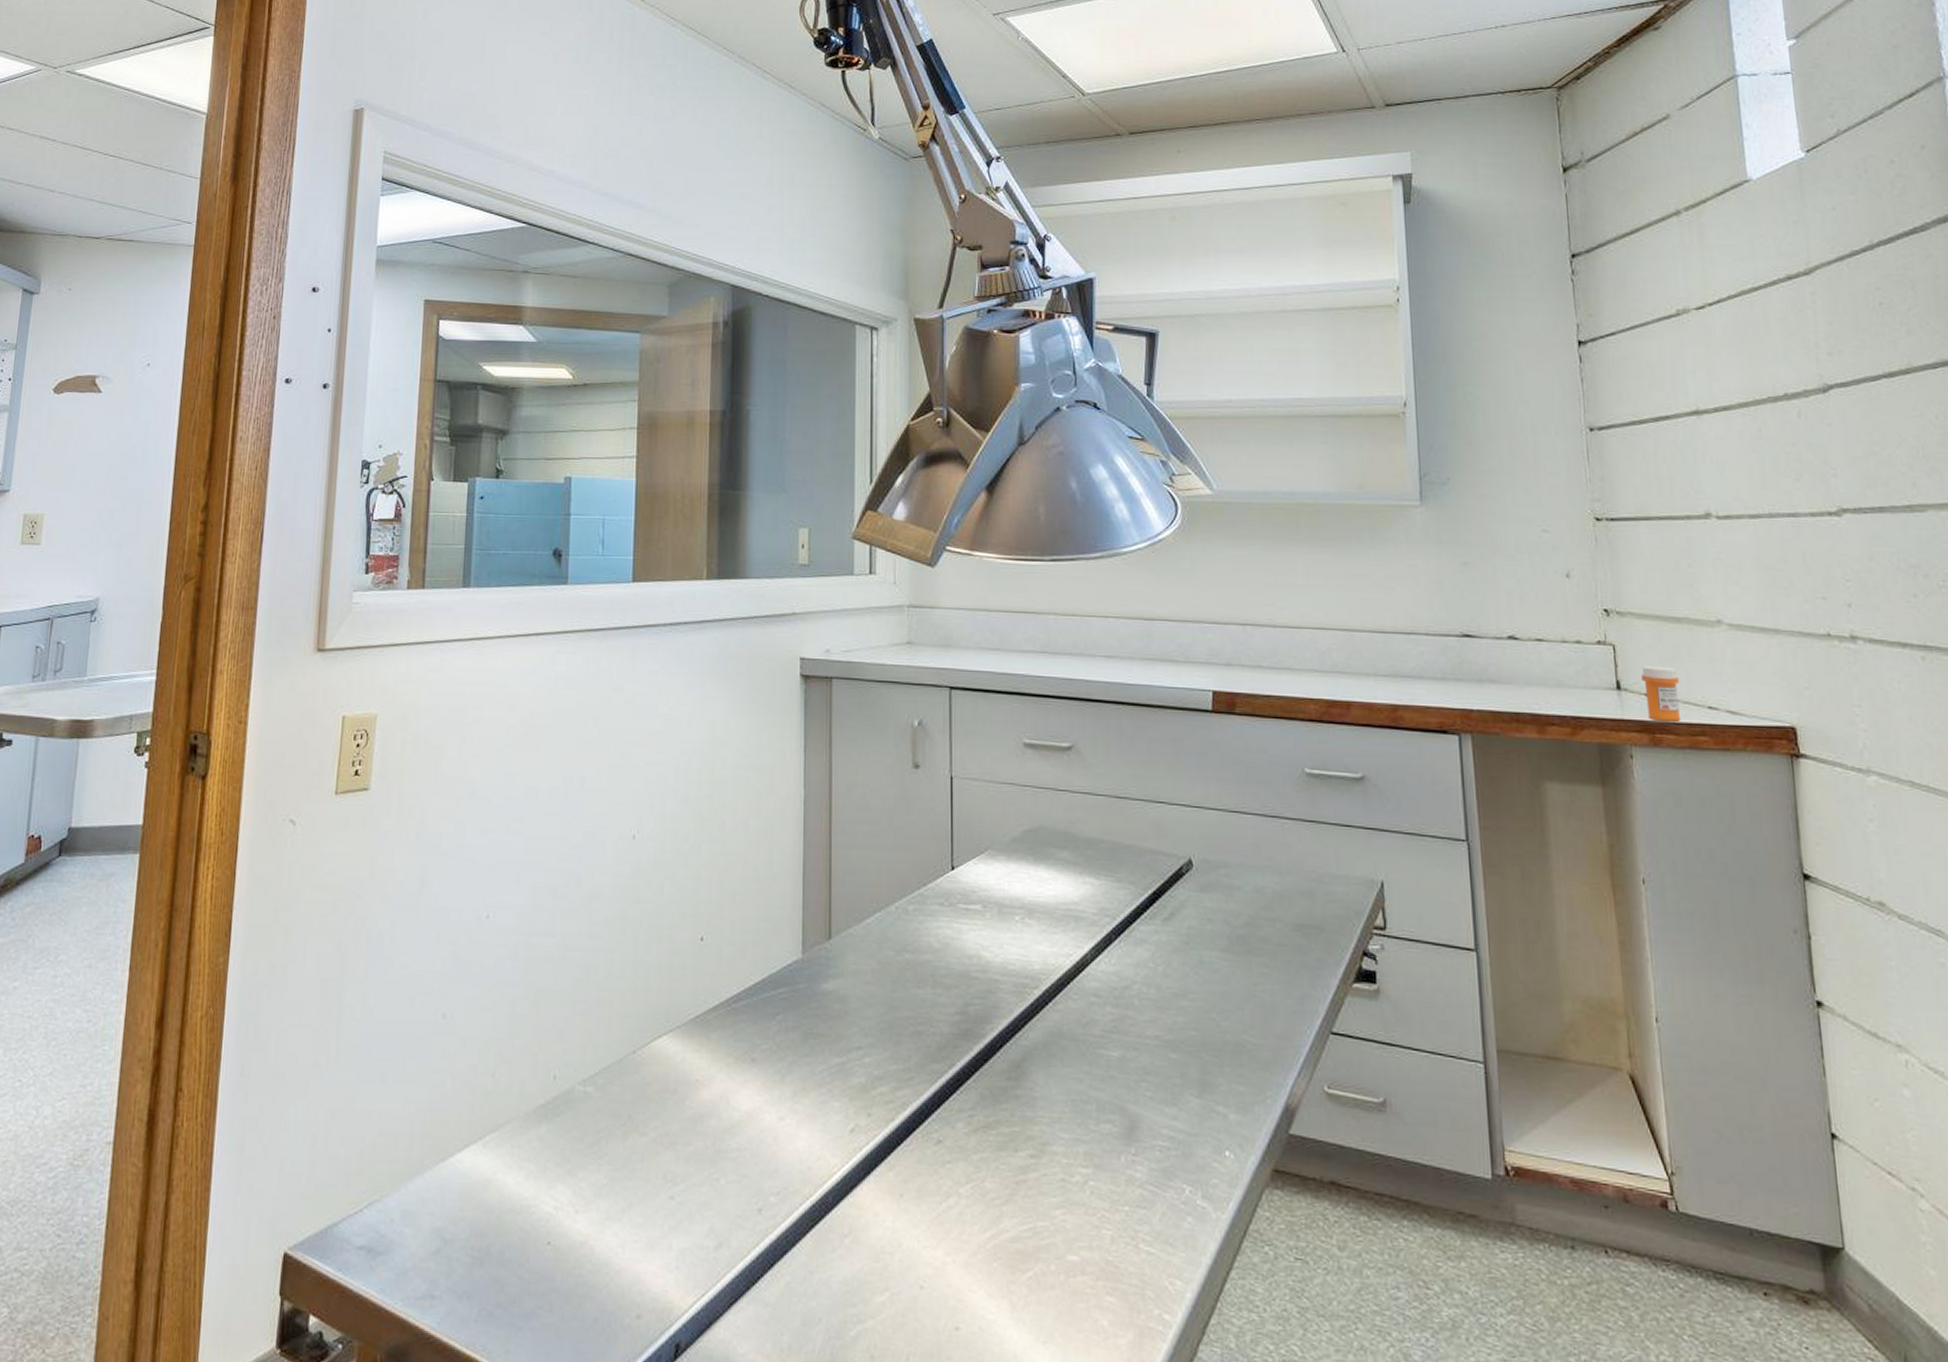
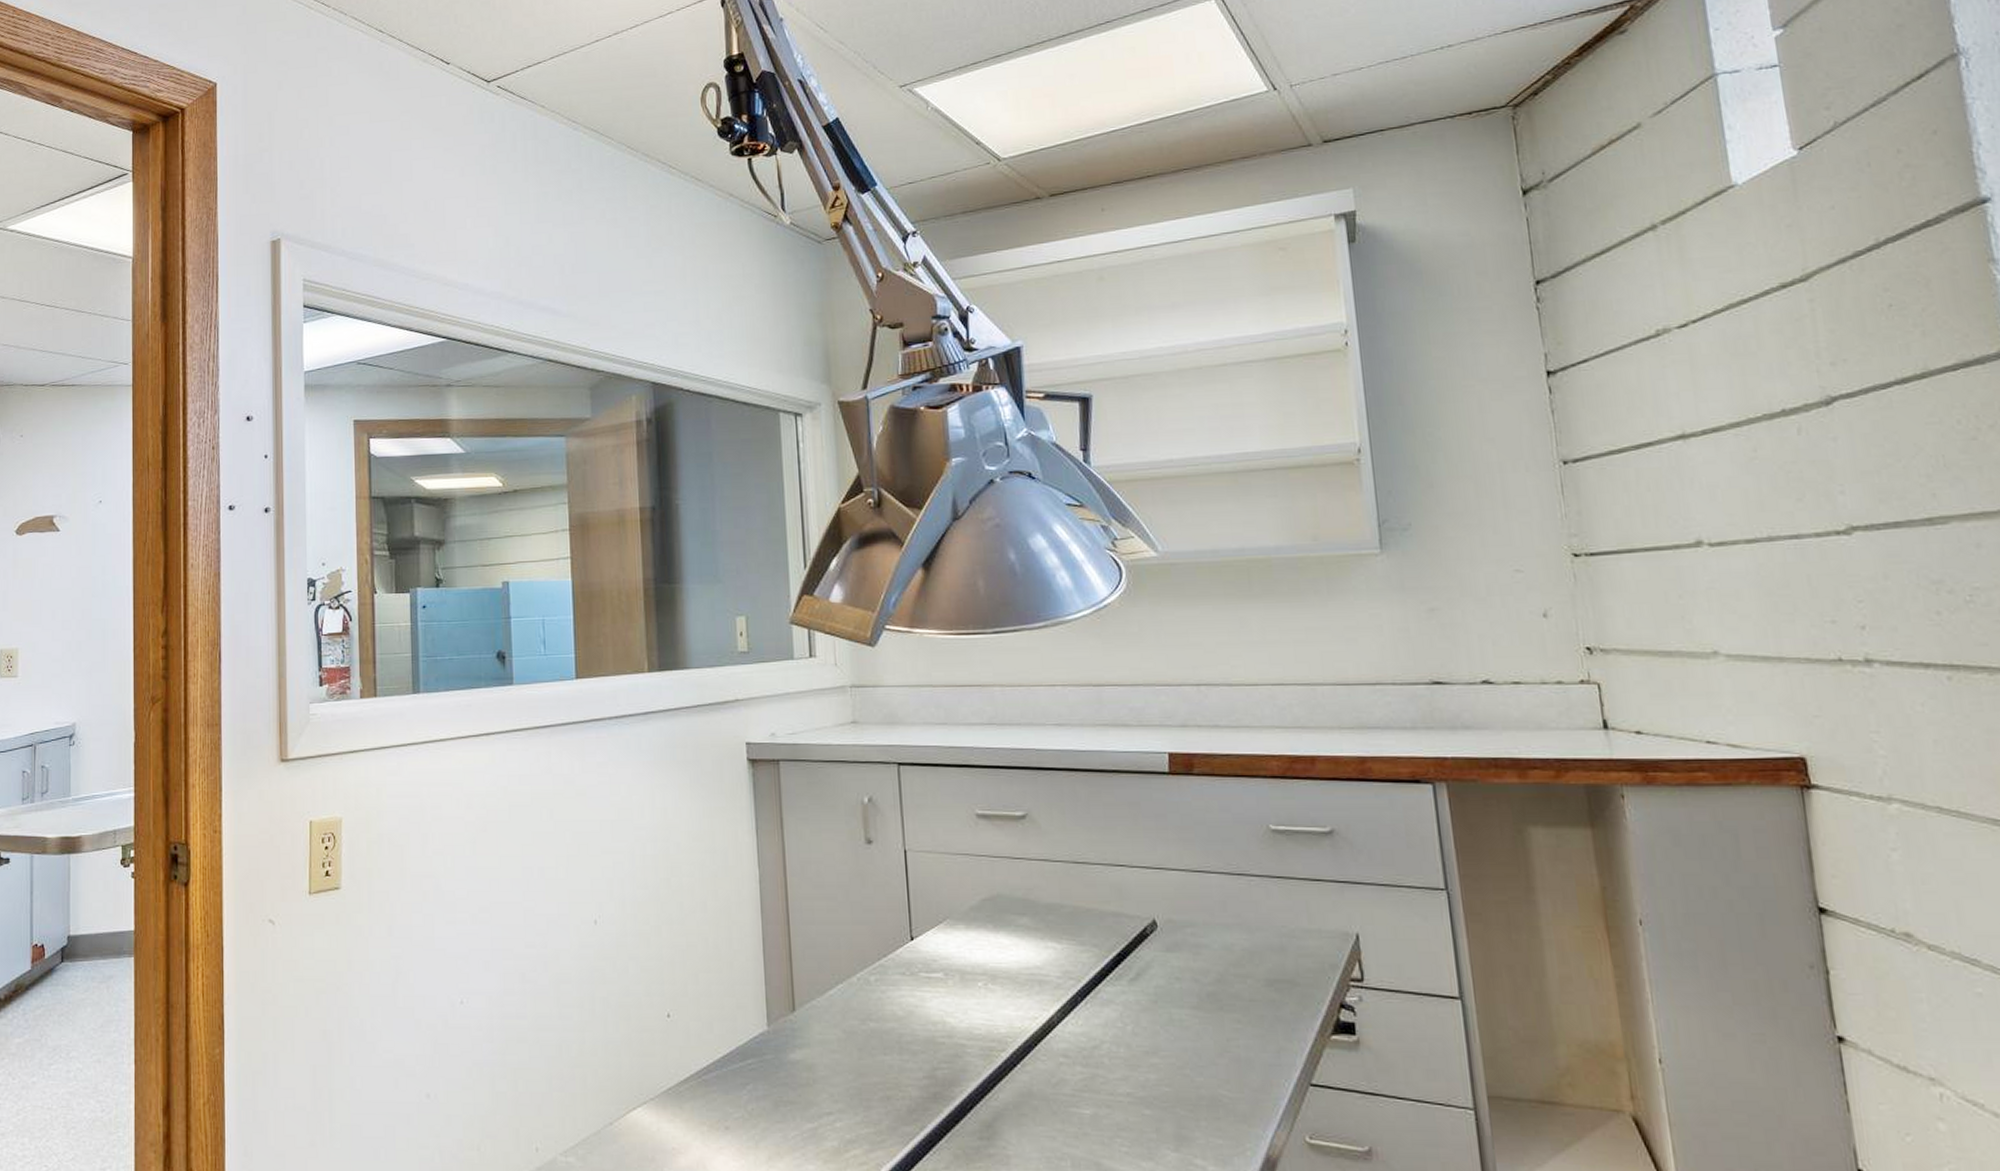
medicine bottle: present [1640,665,1680,723] -> none [1629,702,1675,760]

